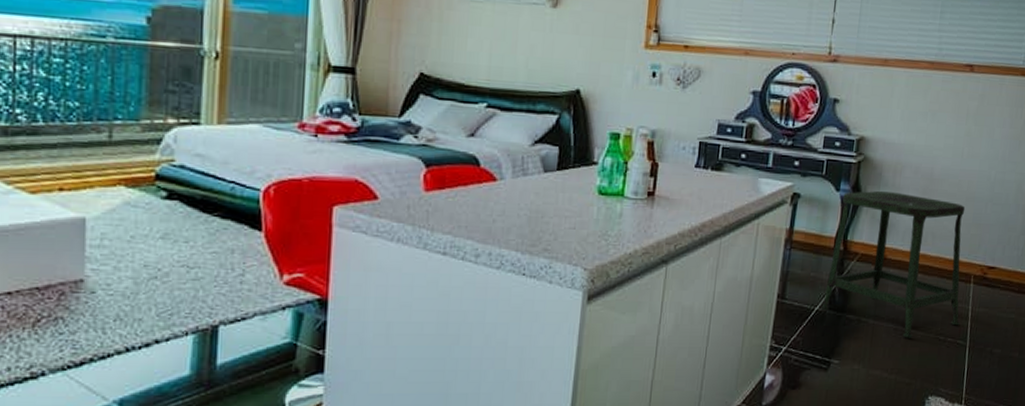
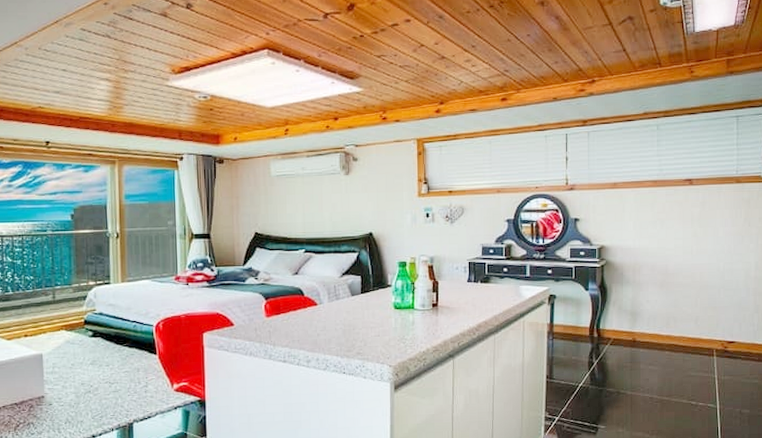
stool: present [821,191,966,338] -> none [584,287,708,405]

